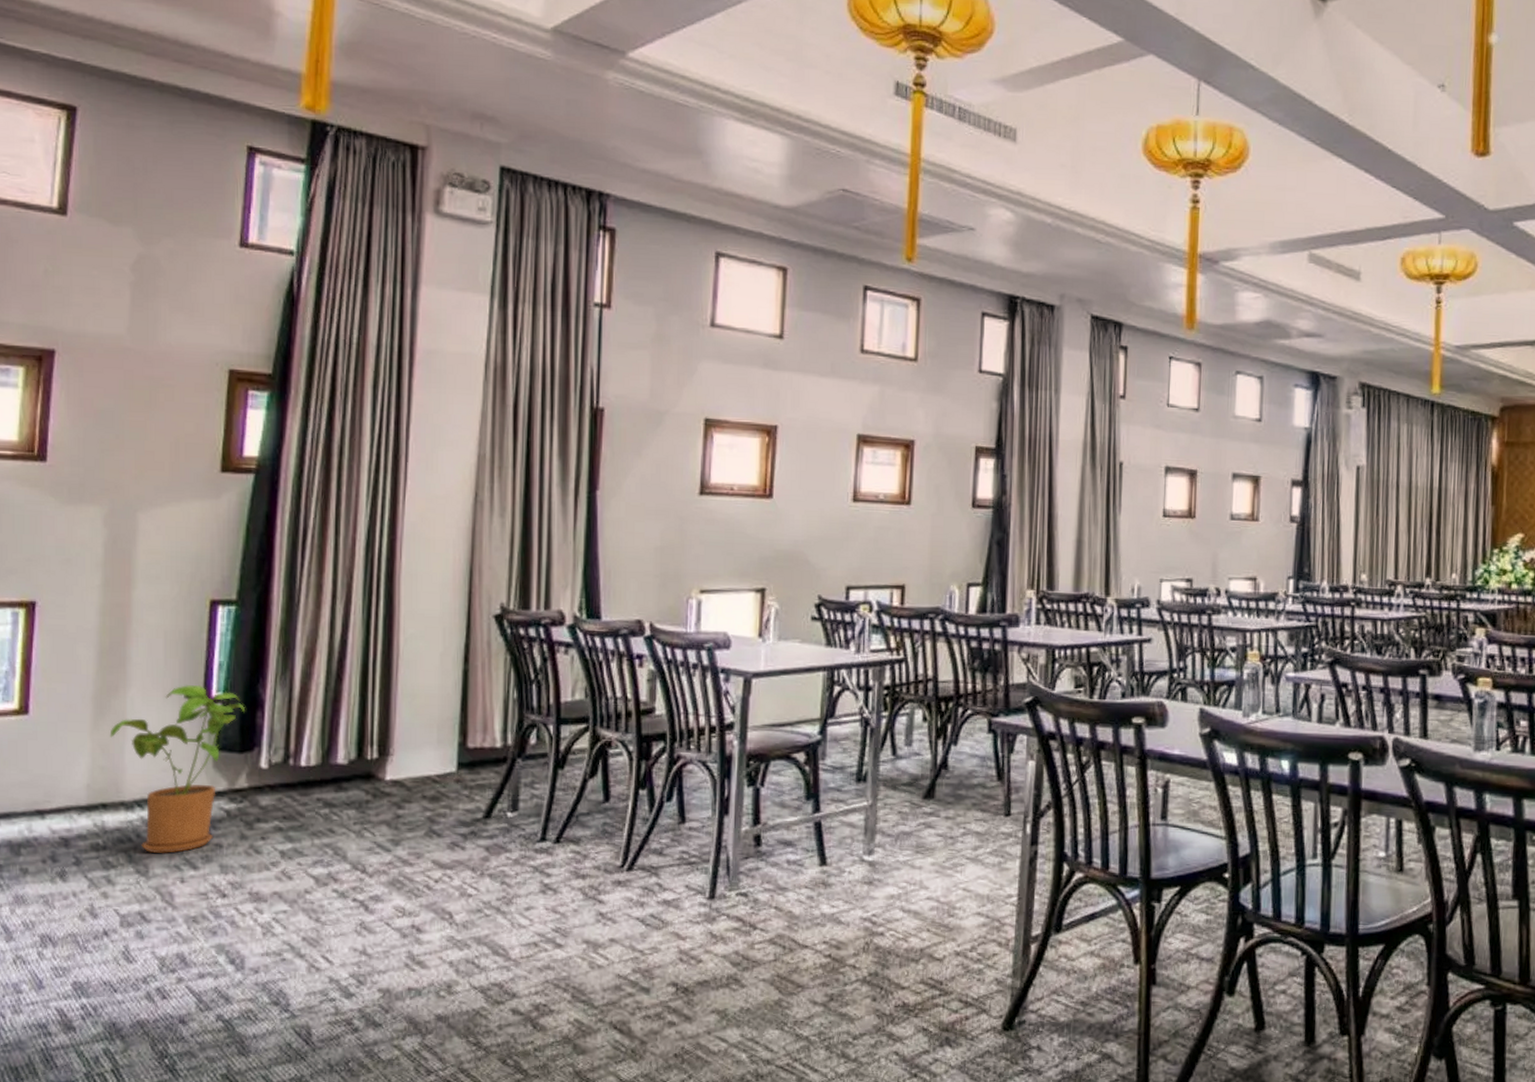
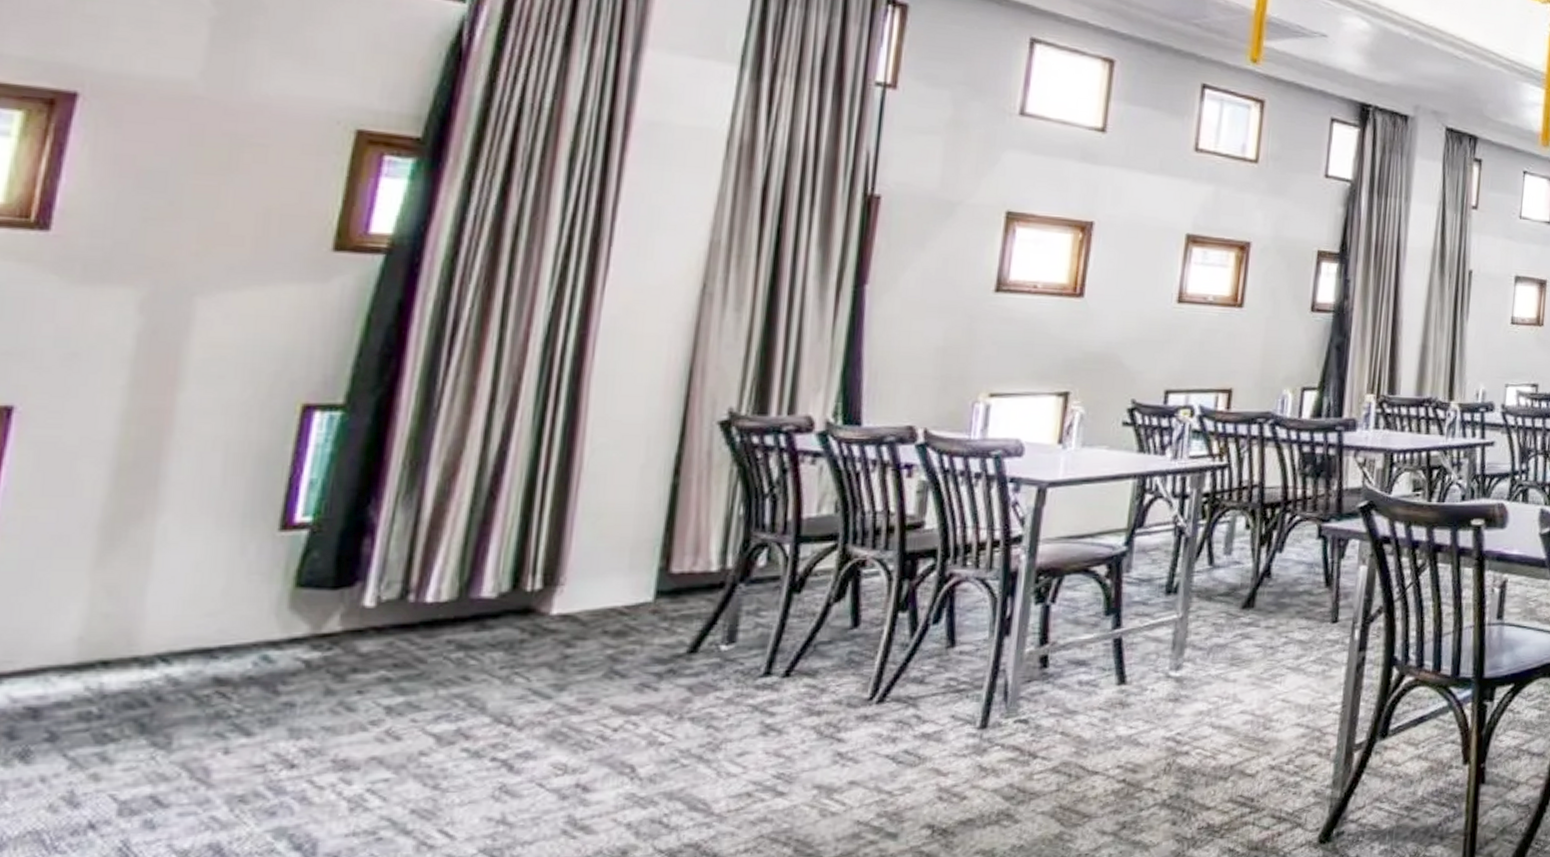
house plant: present [109,684,246,854] -> none [122,507,347,720]

